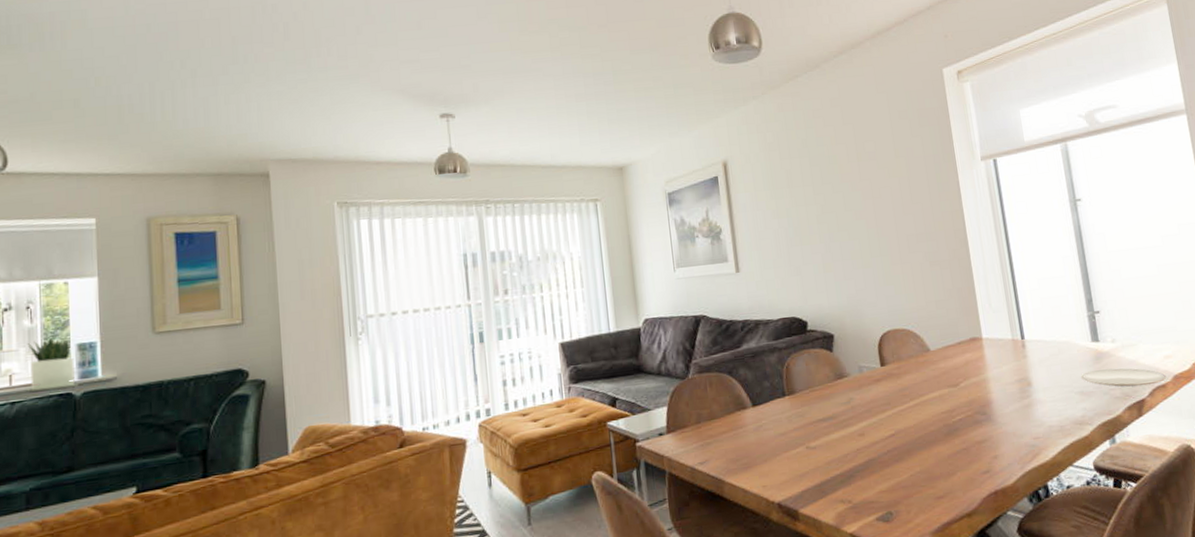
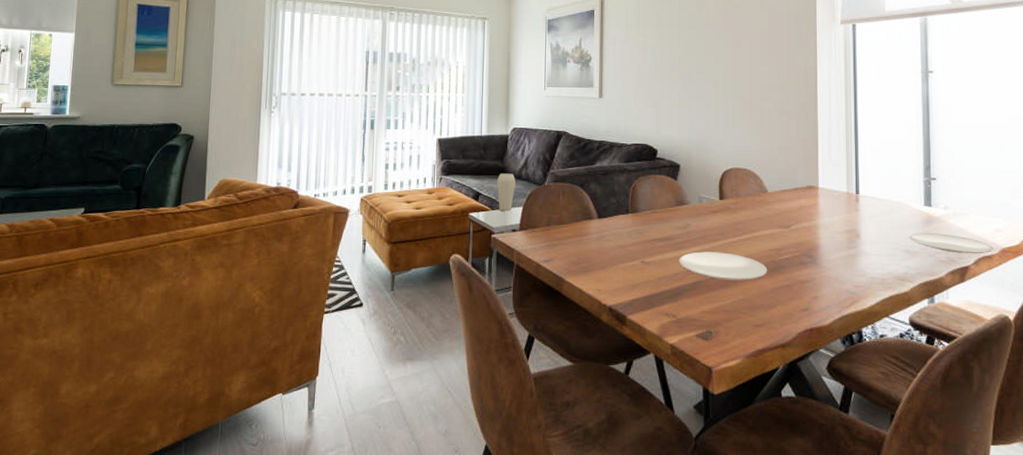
planter: present [27,337,79,393] -> none [12,77,51,121]
vase: none [634,370,656,415] -> present [496,173,515,212]
plate: none [846,423,942,454] -> present [679,251,768,281]

